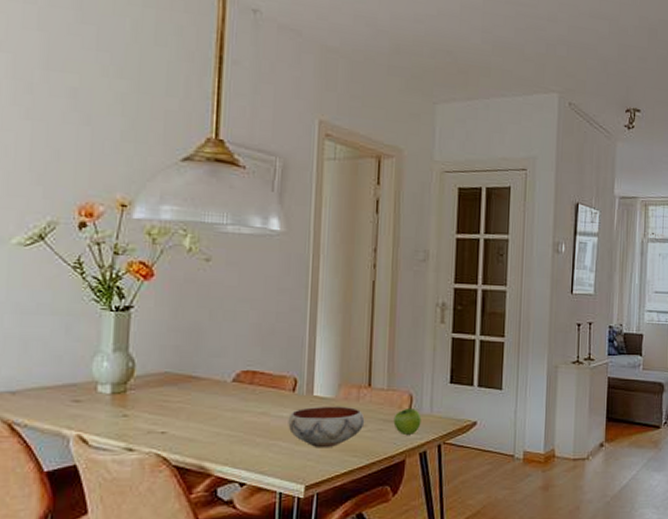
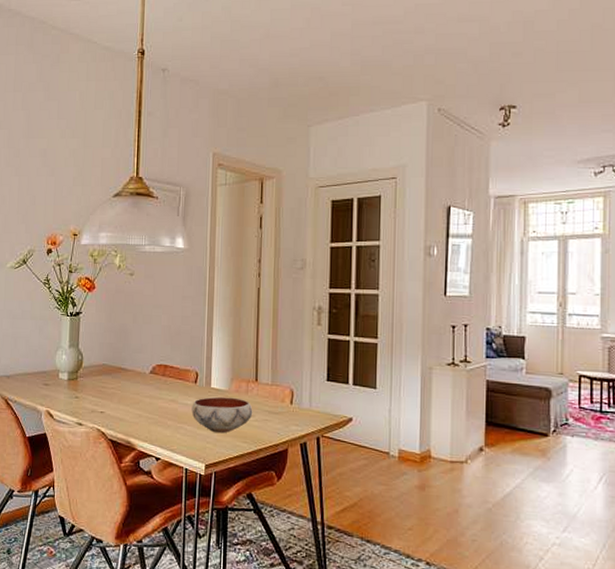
fruit: present [393,407,422,435] -> none [277,401,302,426]

